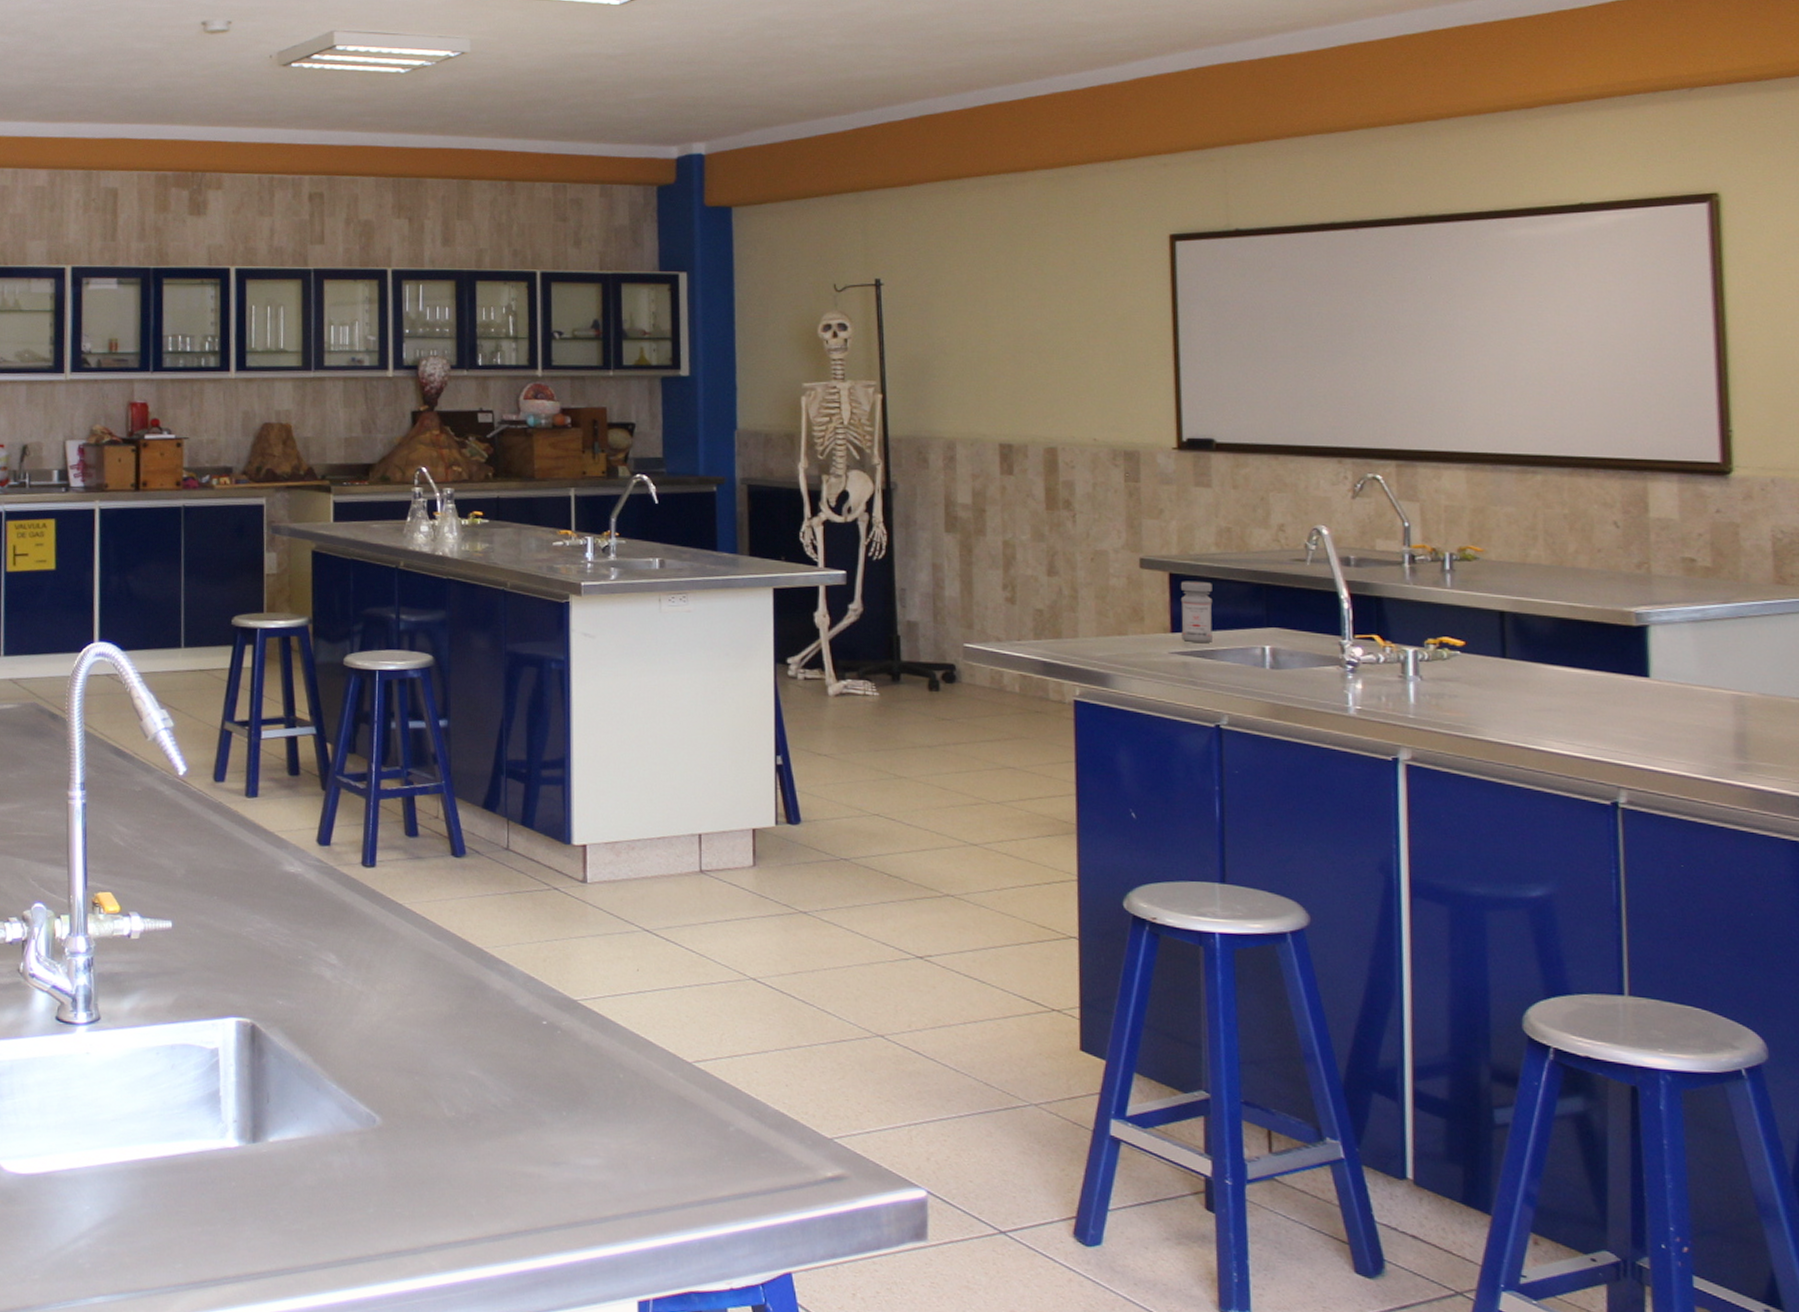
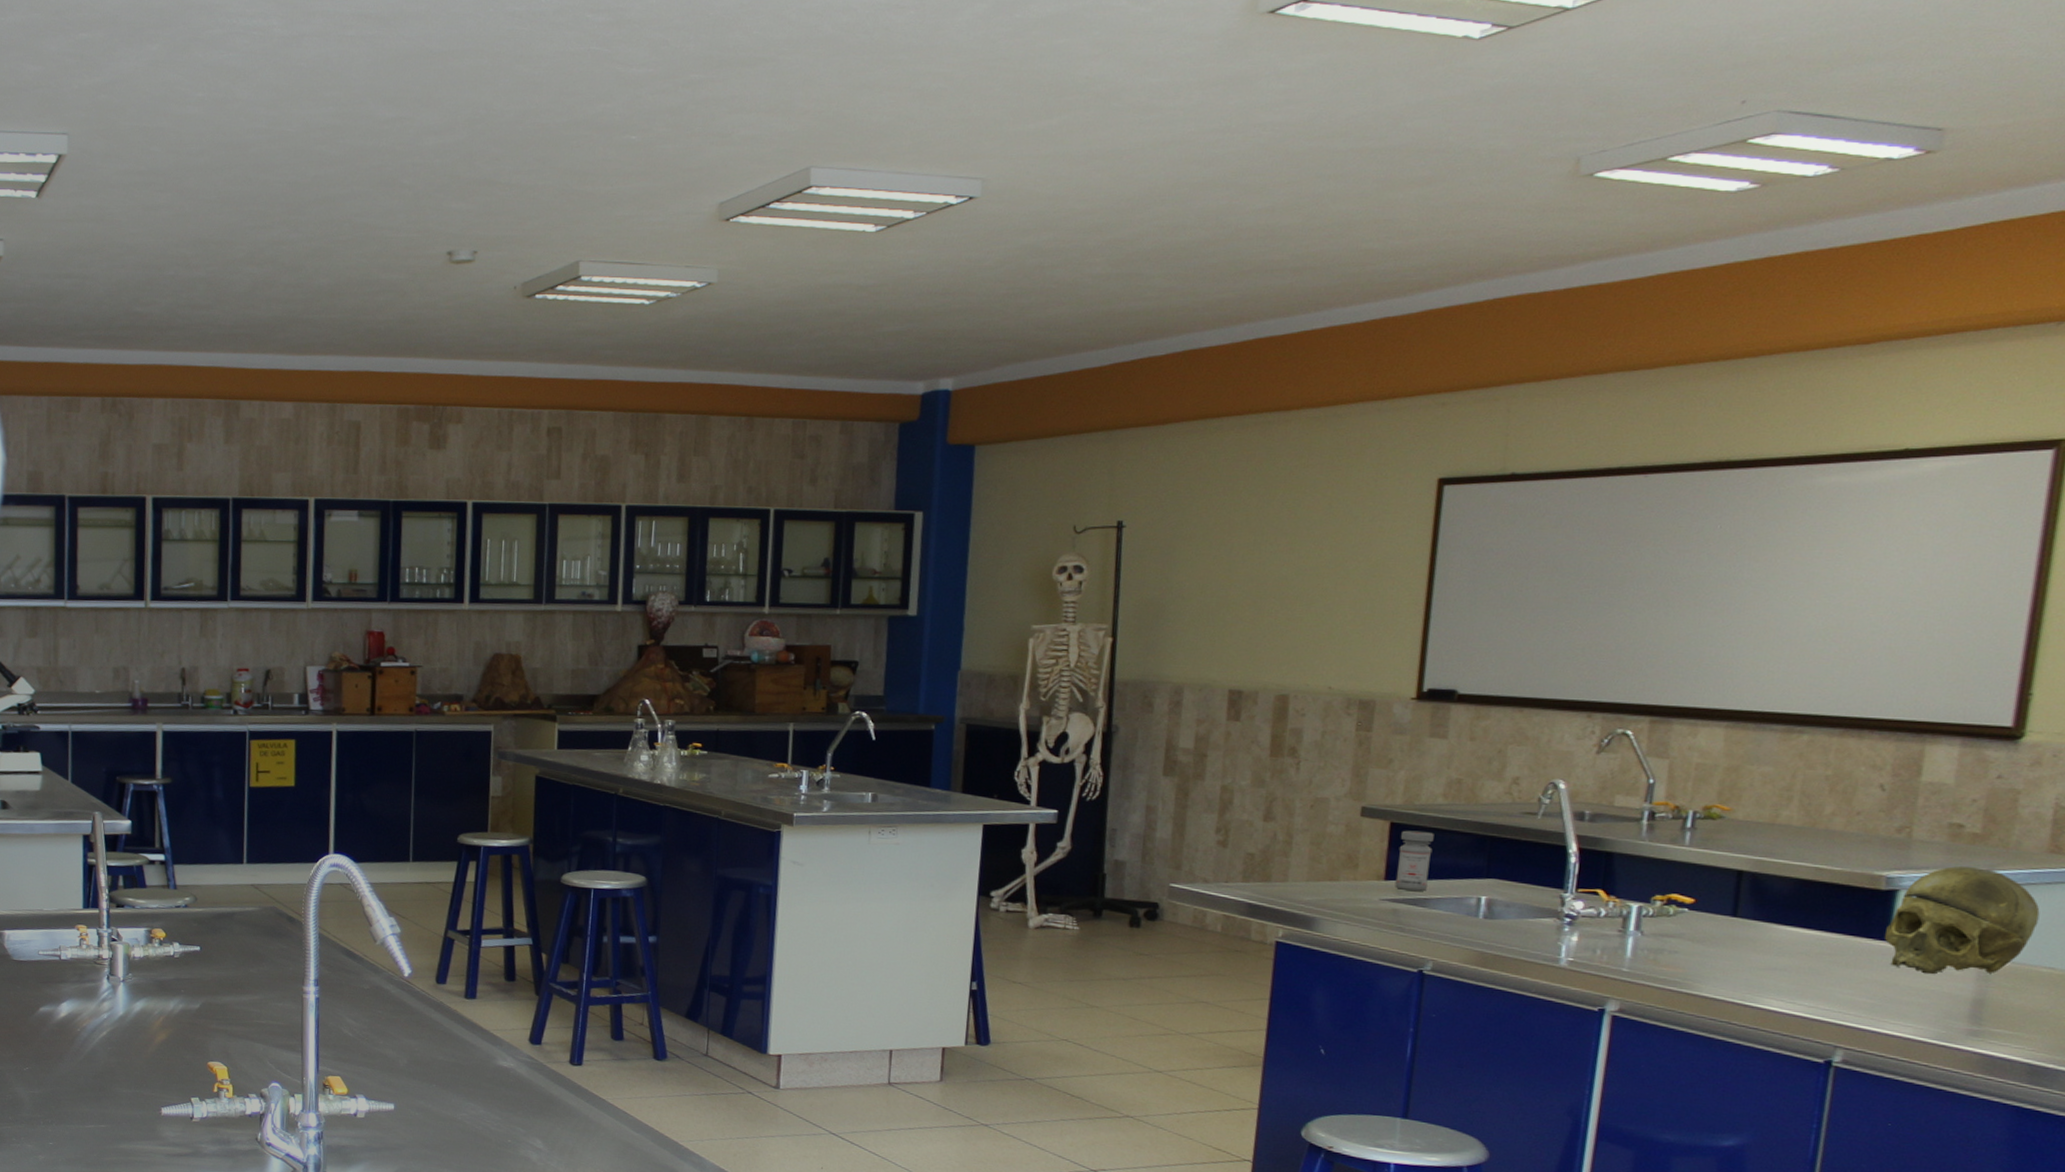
skull: none [1643,599,1779,708] -> present [1884,866,2040,974]

